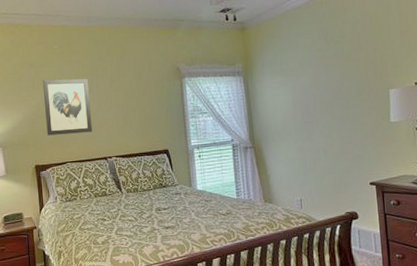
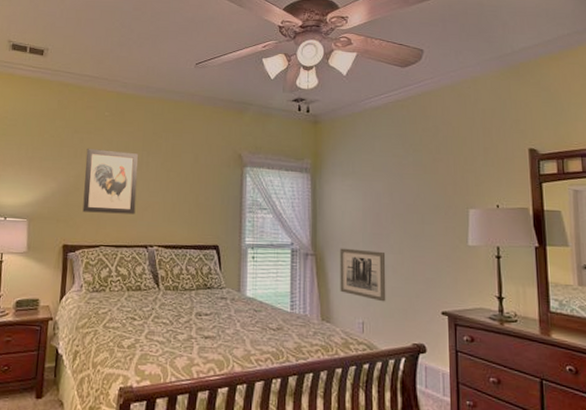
wall art: none [275,137,320,180] -> present [340,248,386,302]

